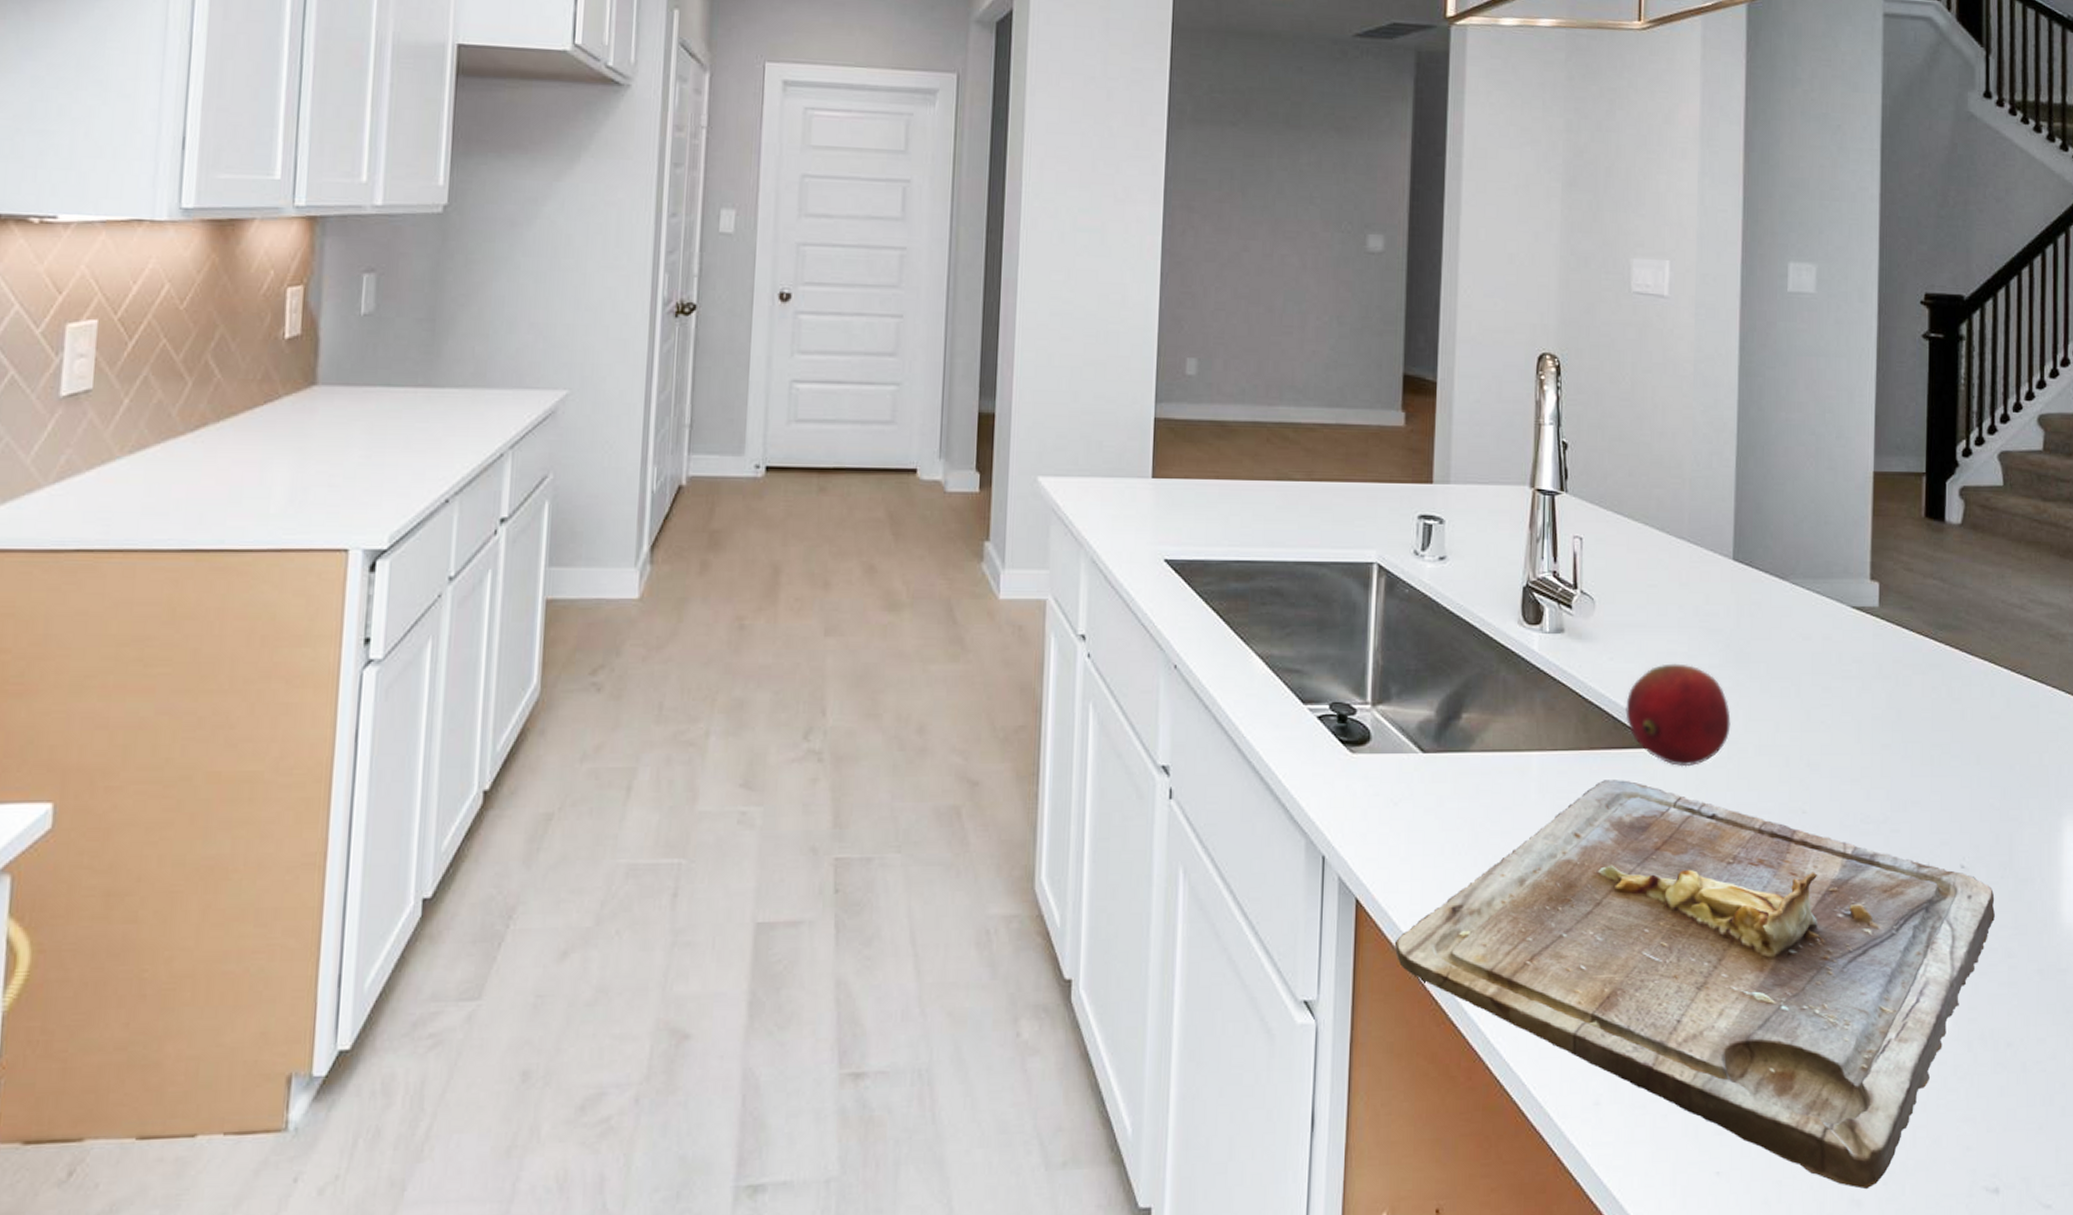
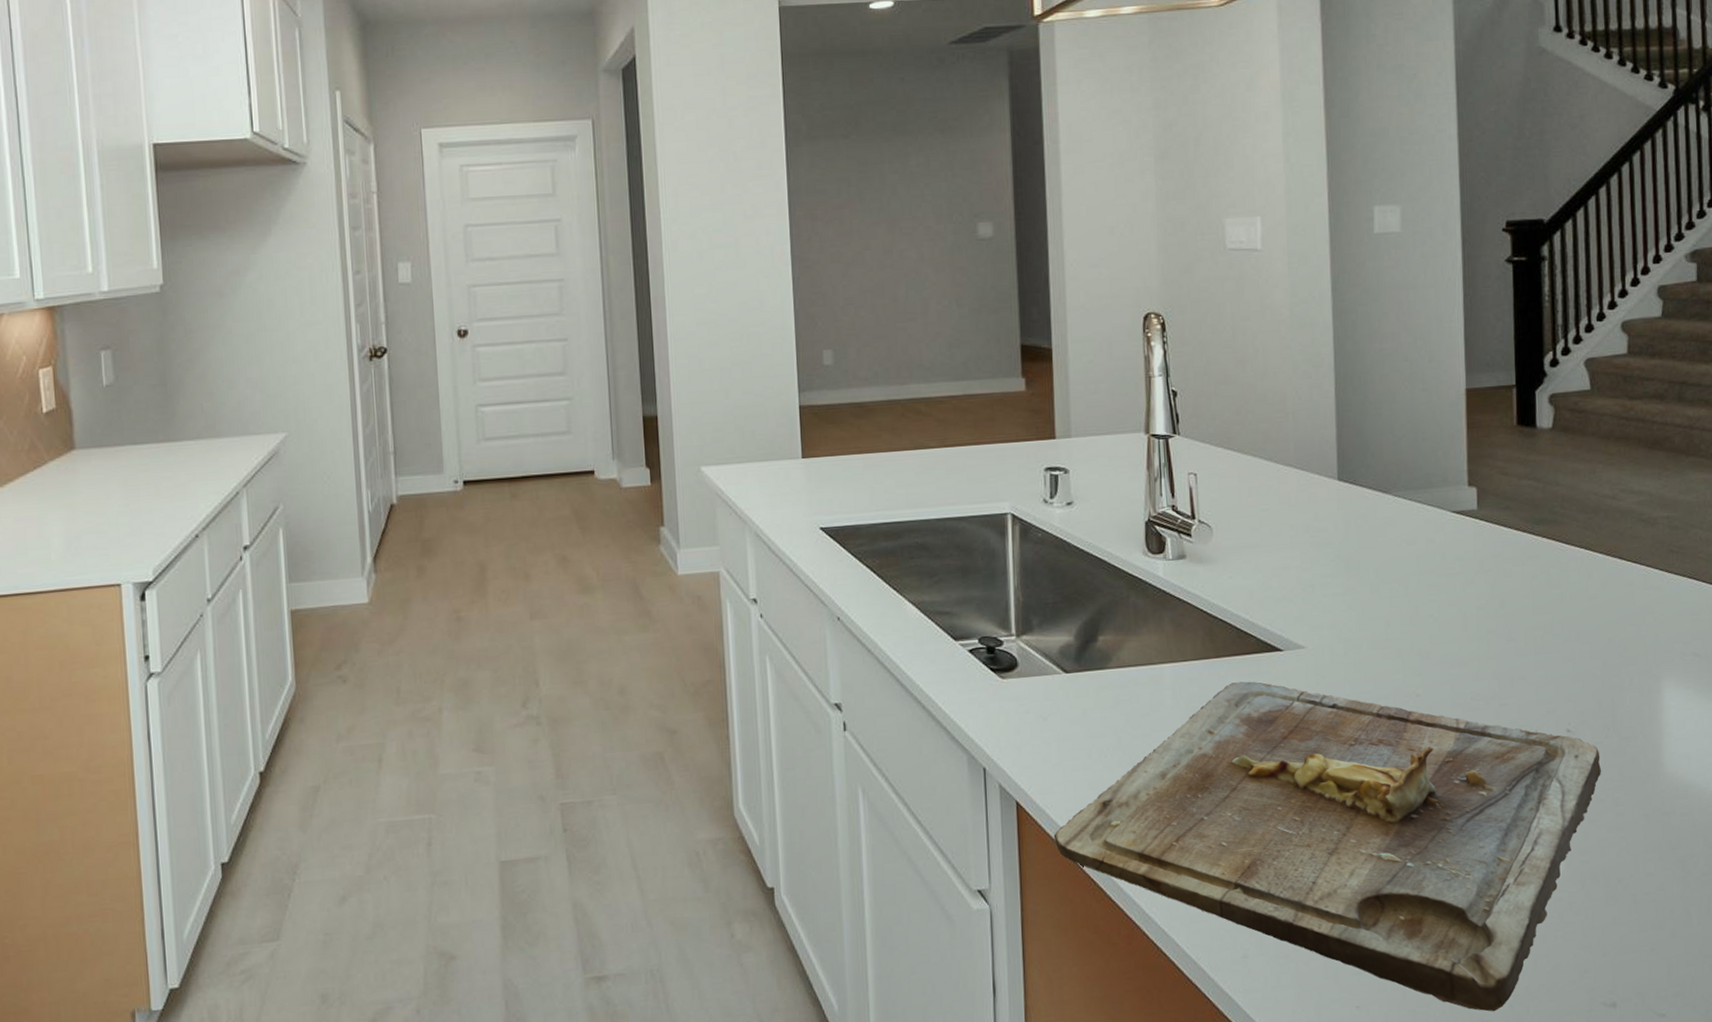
fruit: present [1625,663,1731,767] -> none [1247,576,1345,666]

